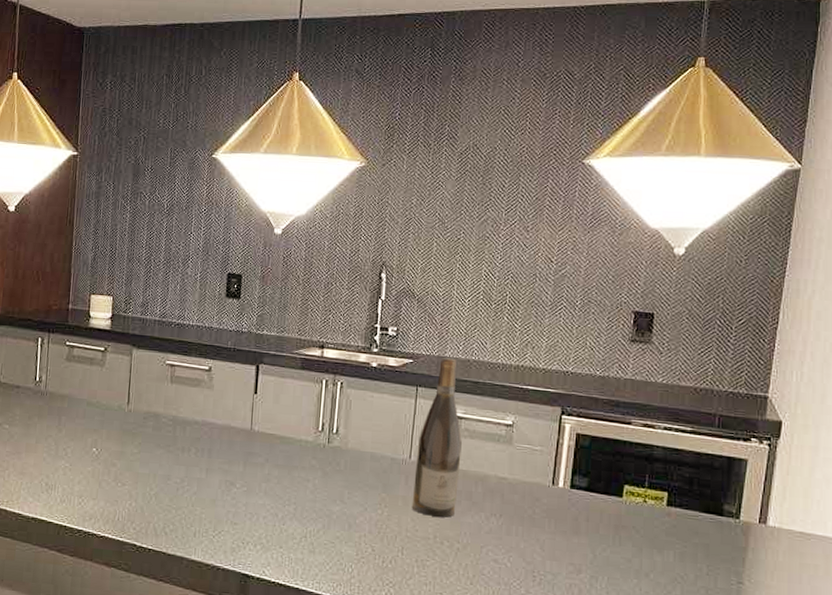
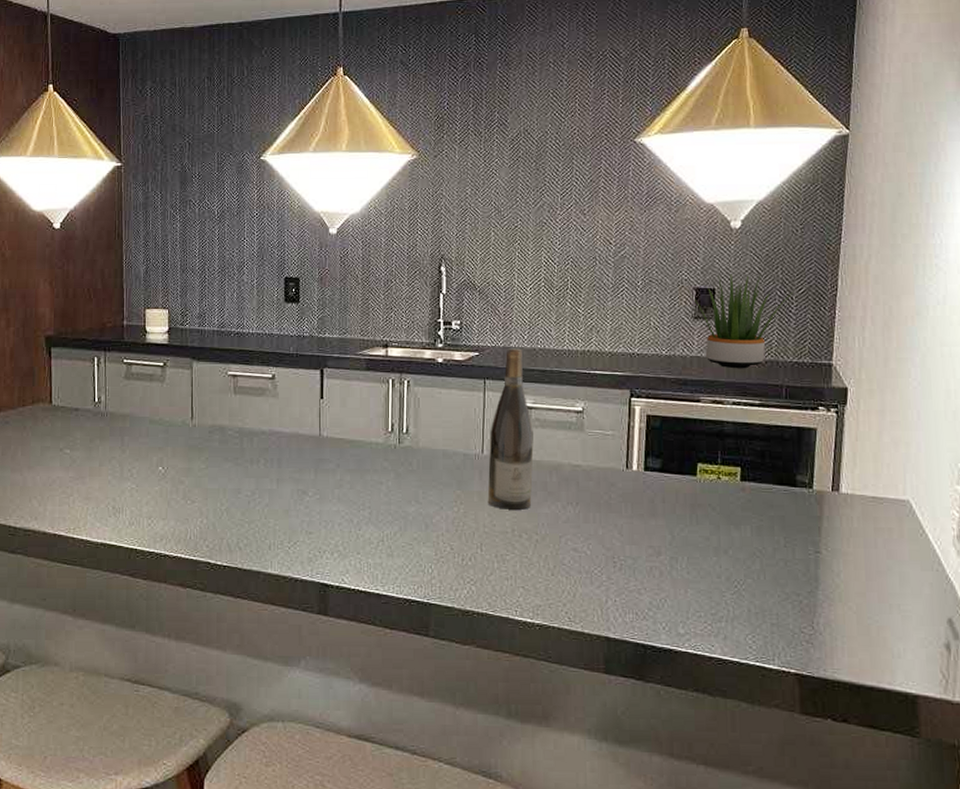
potted plant: none [623,299,733,395] -> present [684,274,793,369]

